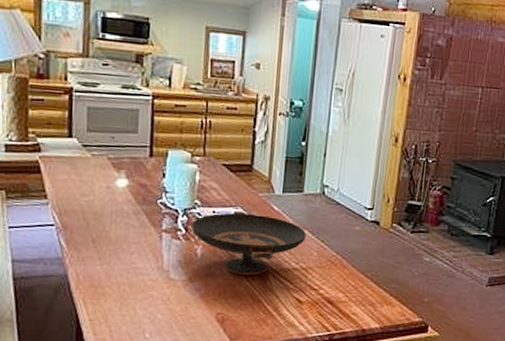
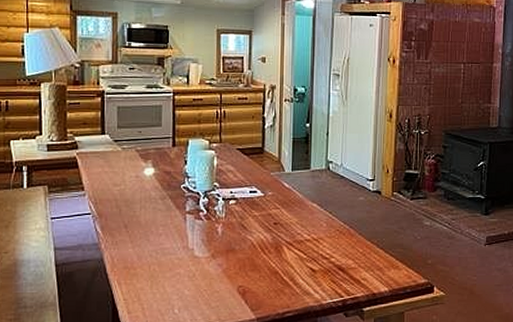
decorative bowl: present [191,211,306,276] -> none [212,190,315,249]

